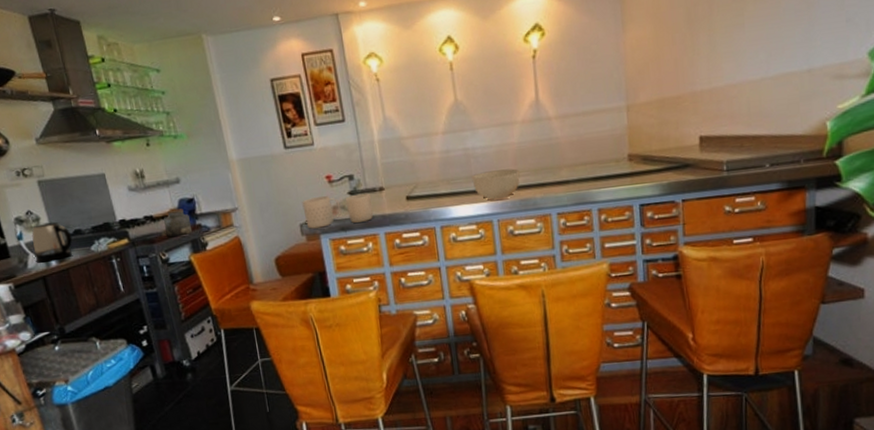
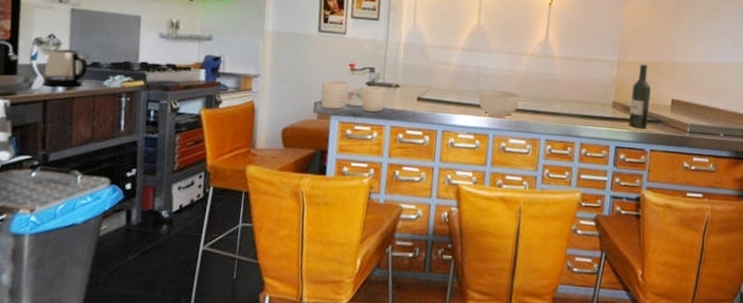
jar: present [164,208,193,238] -> none [184,63,211,90]
wine bottle: none [648,102,674,181] -> present [628,64,651,130]

